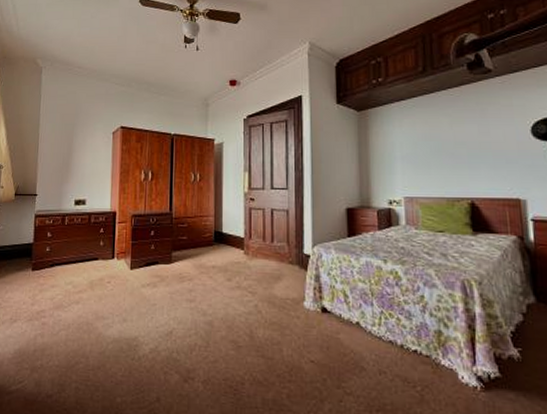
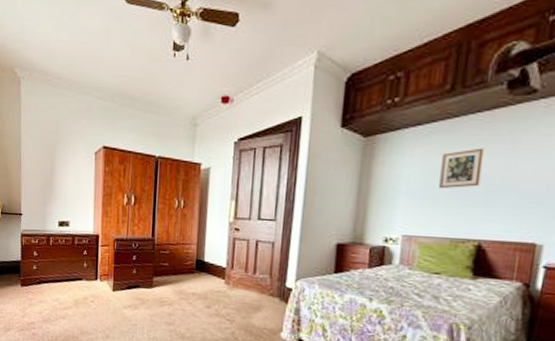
picture frame: none [425,117,462,154] -> present [439,148,485,189]

